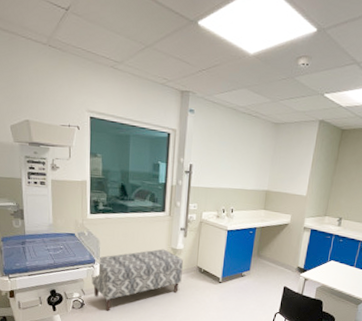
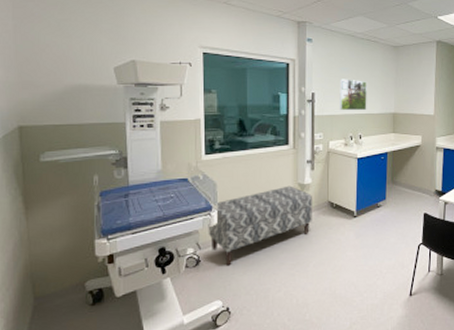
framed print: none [215,152,245,186] -> present [339,79,368,111]

